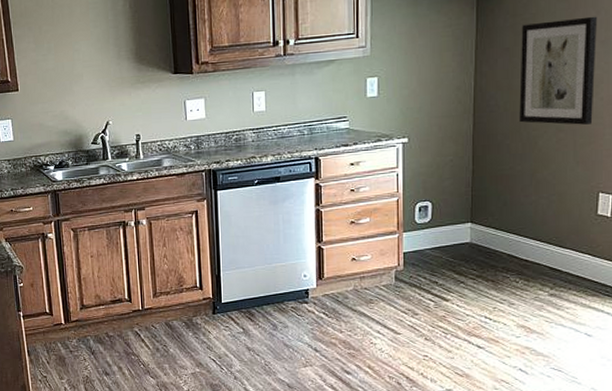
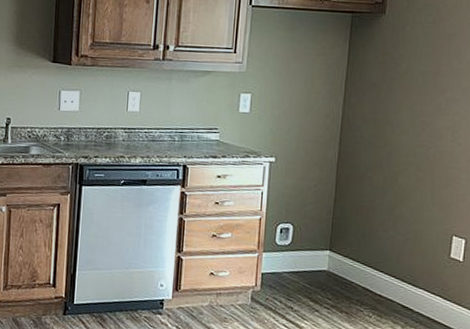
wall art: present [519,16,597,125] -> none [382,63,459,168]

